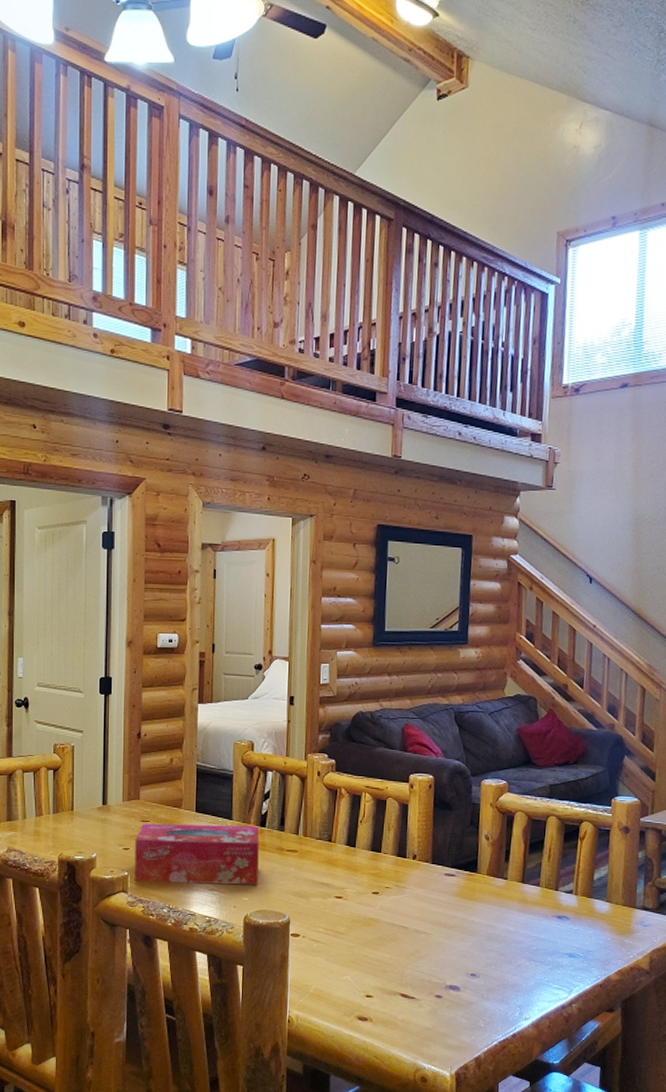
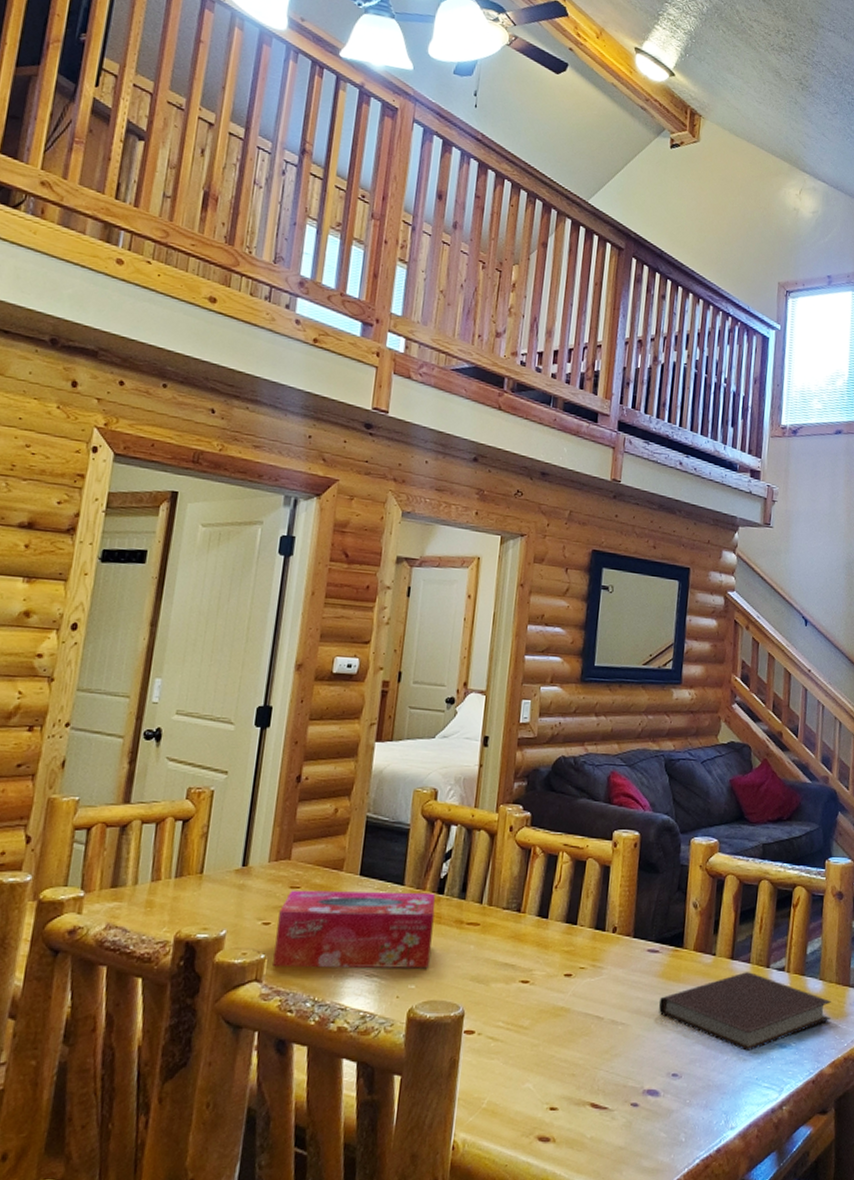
notebook: none [456,894,618,958] -> present [658,972,831,1051]

